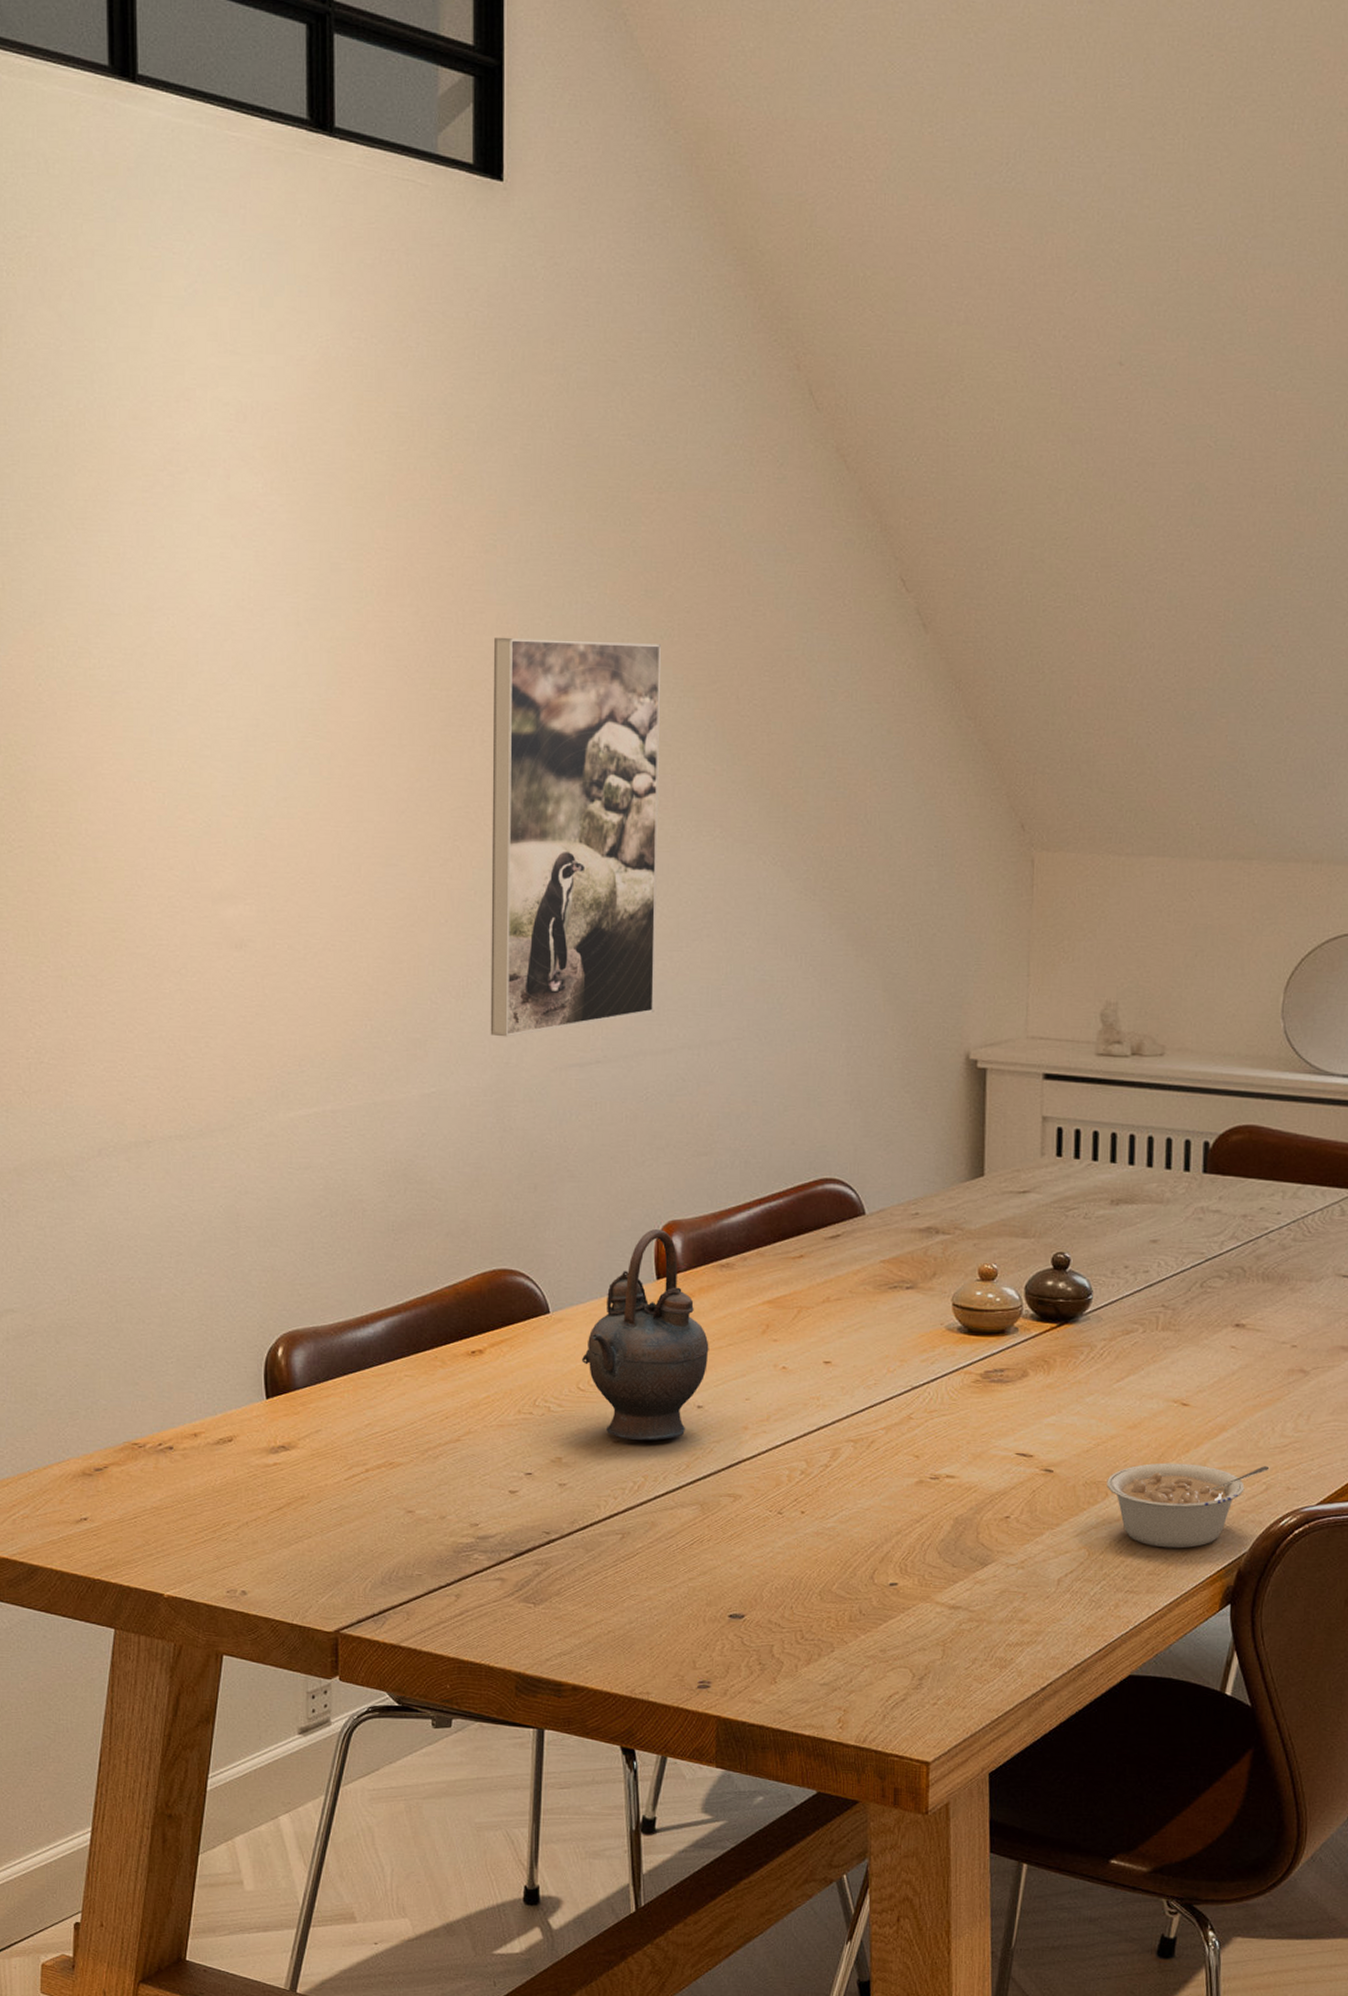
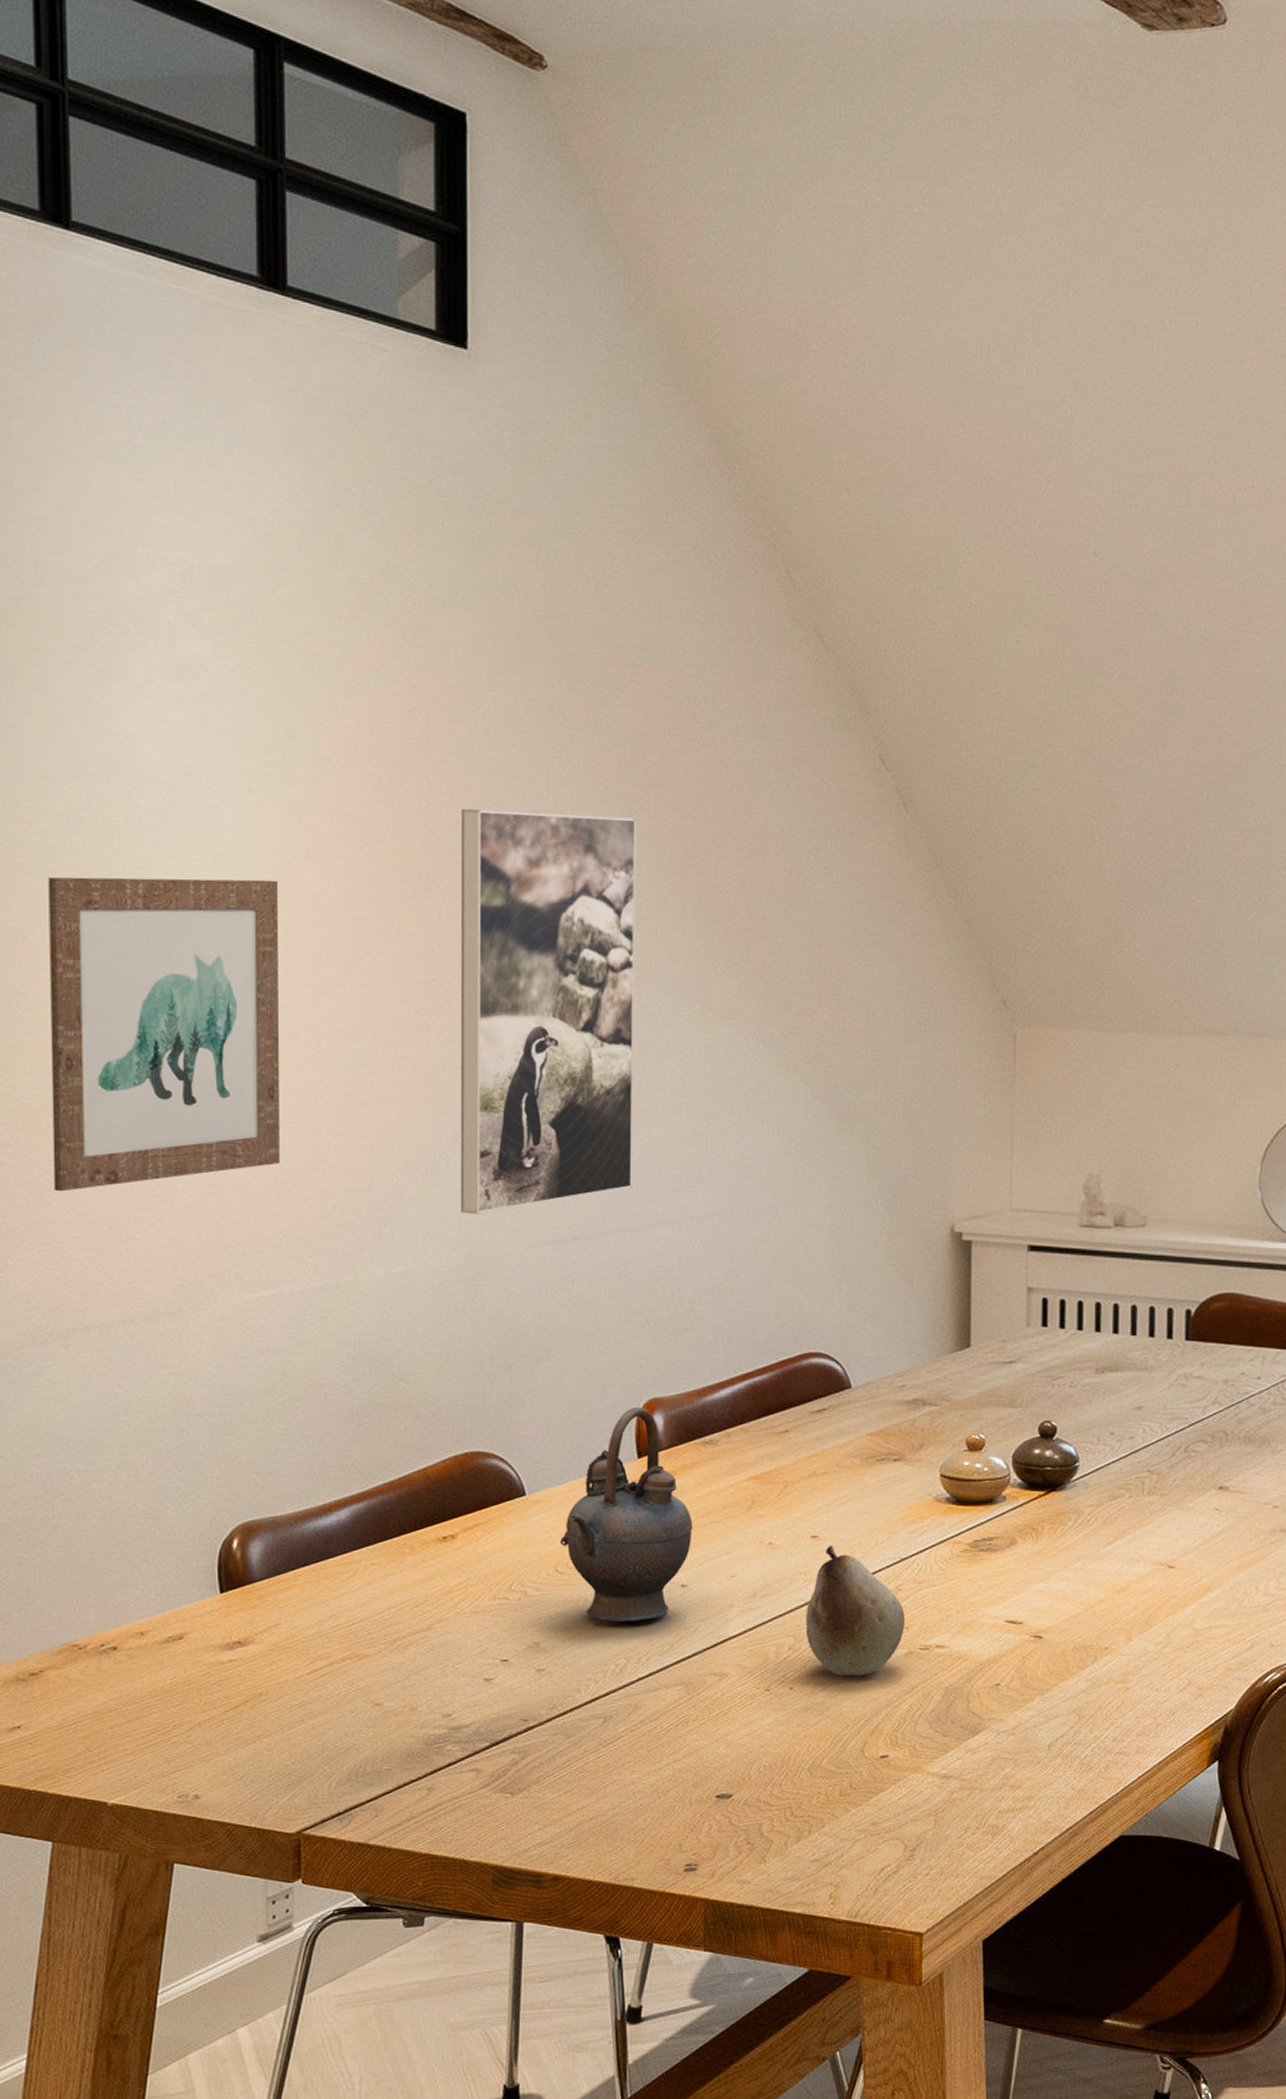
wall art: none [114,709,324,1012] -> present [48,877,281,1192]
fruit: none [817,1371,915,1503] -> present [805,1545,905,1676]
legume: present [1106,1462,1270,1548] -> none [1095,1624,1254,1709]

